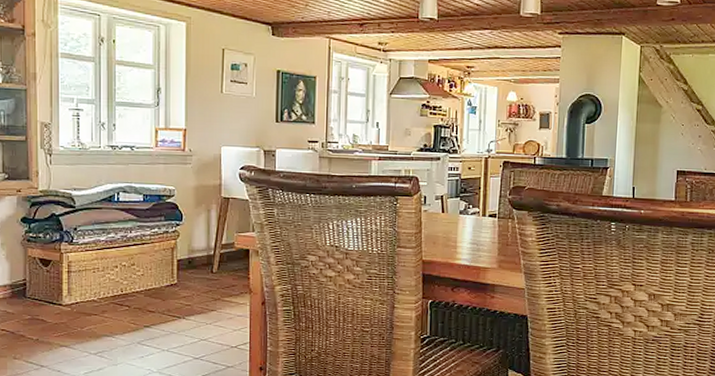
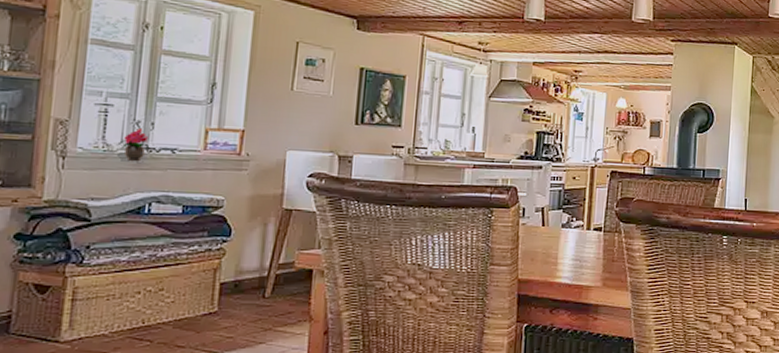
potted flower: none [89,129,114,158] -> present [117,129,150,162]

